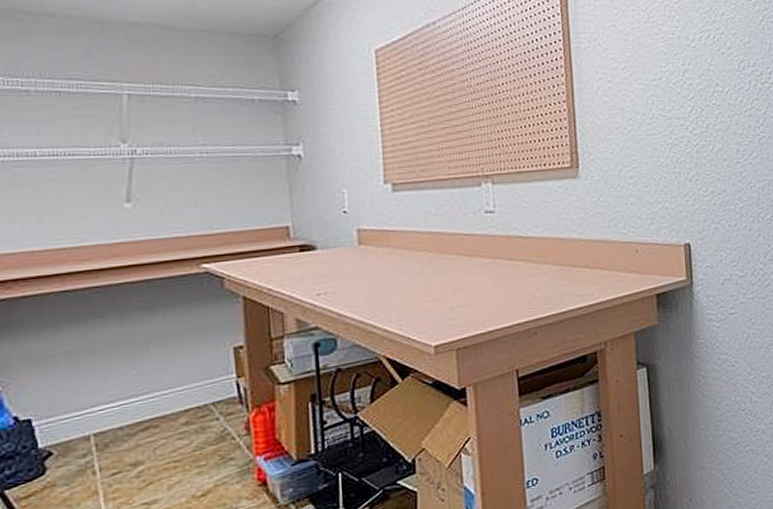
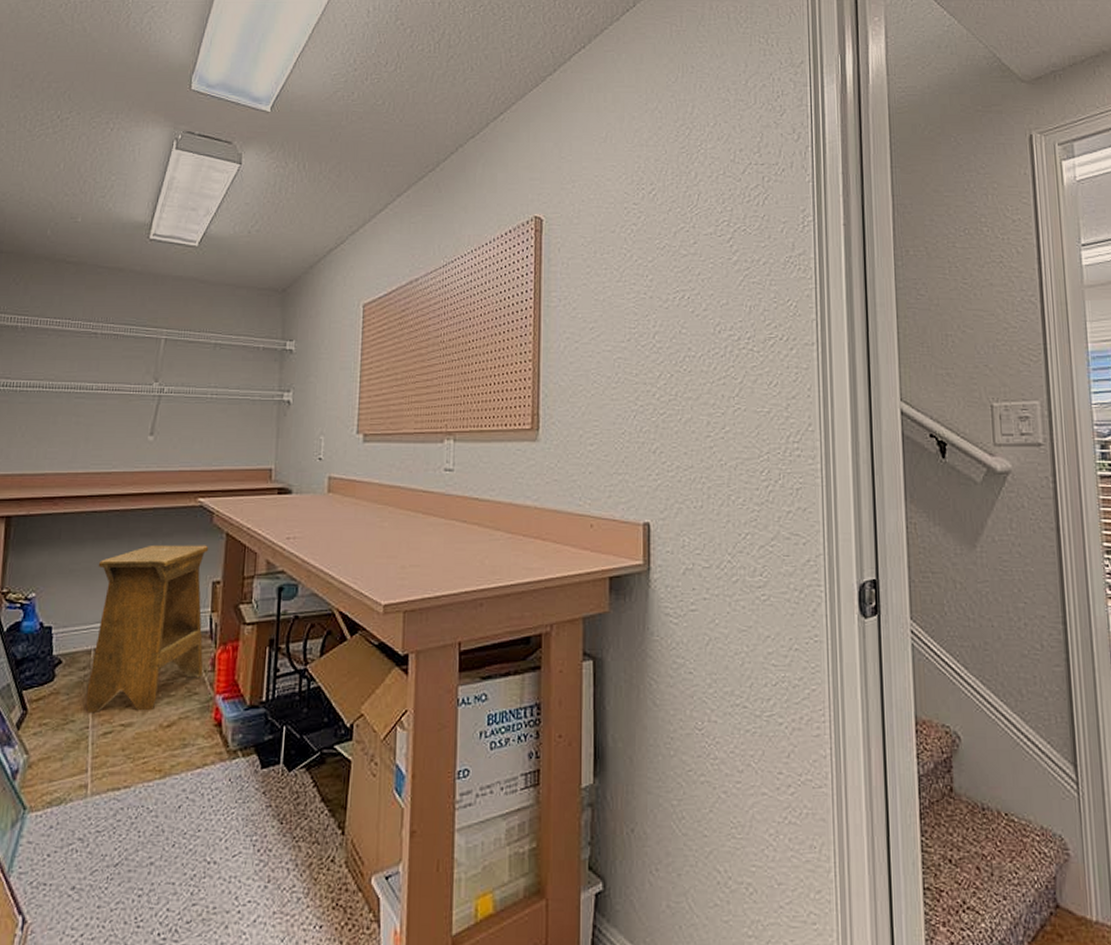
stool: none [81,311,237,499] -> present [85,544,209,712]

